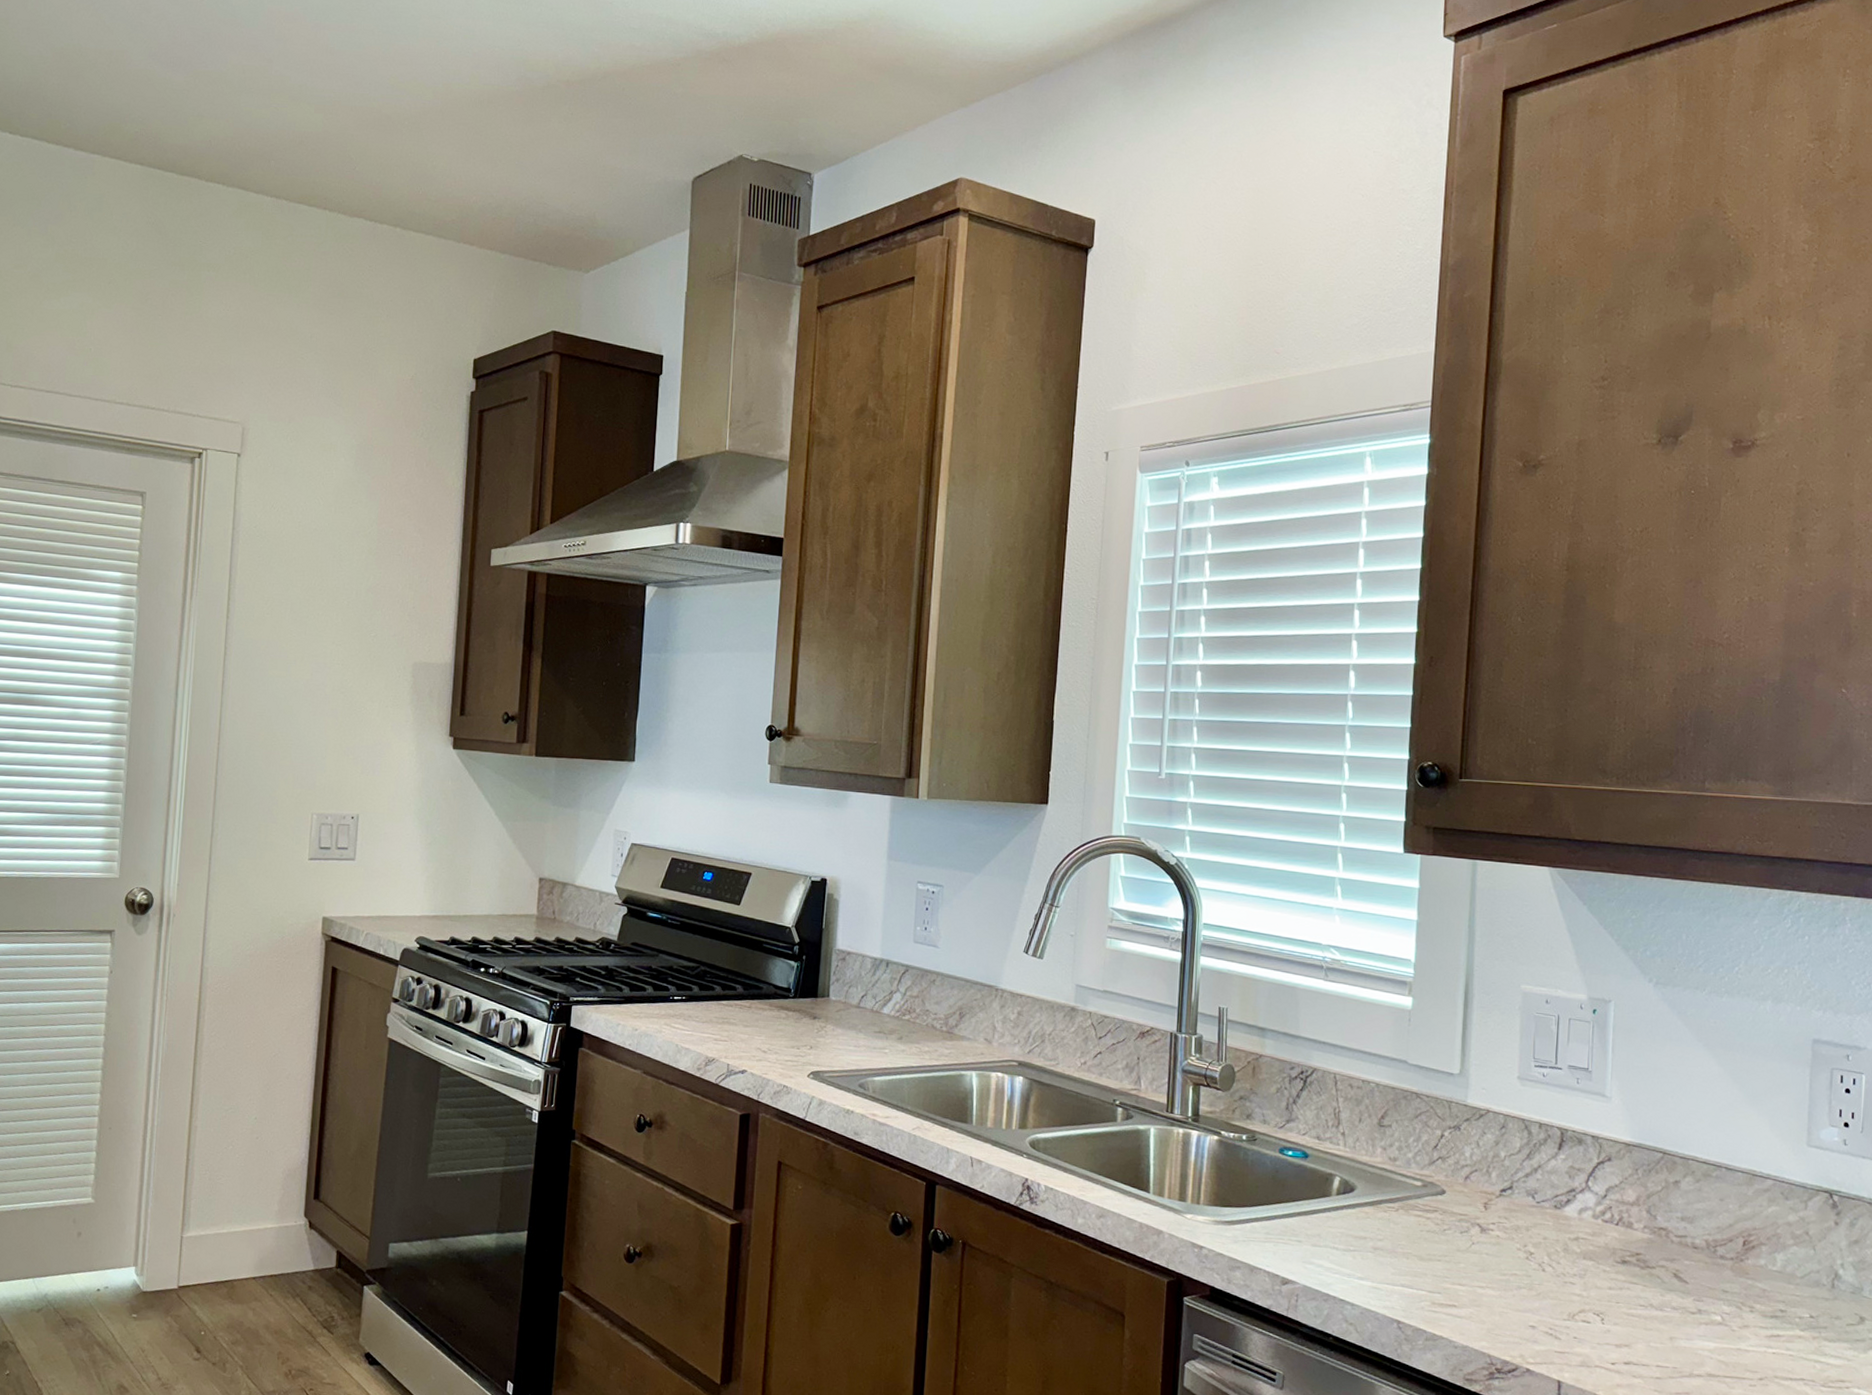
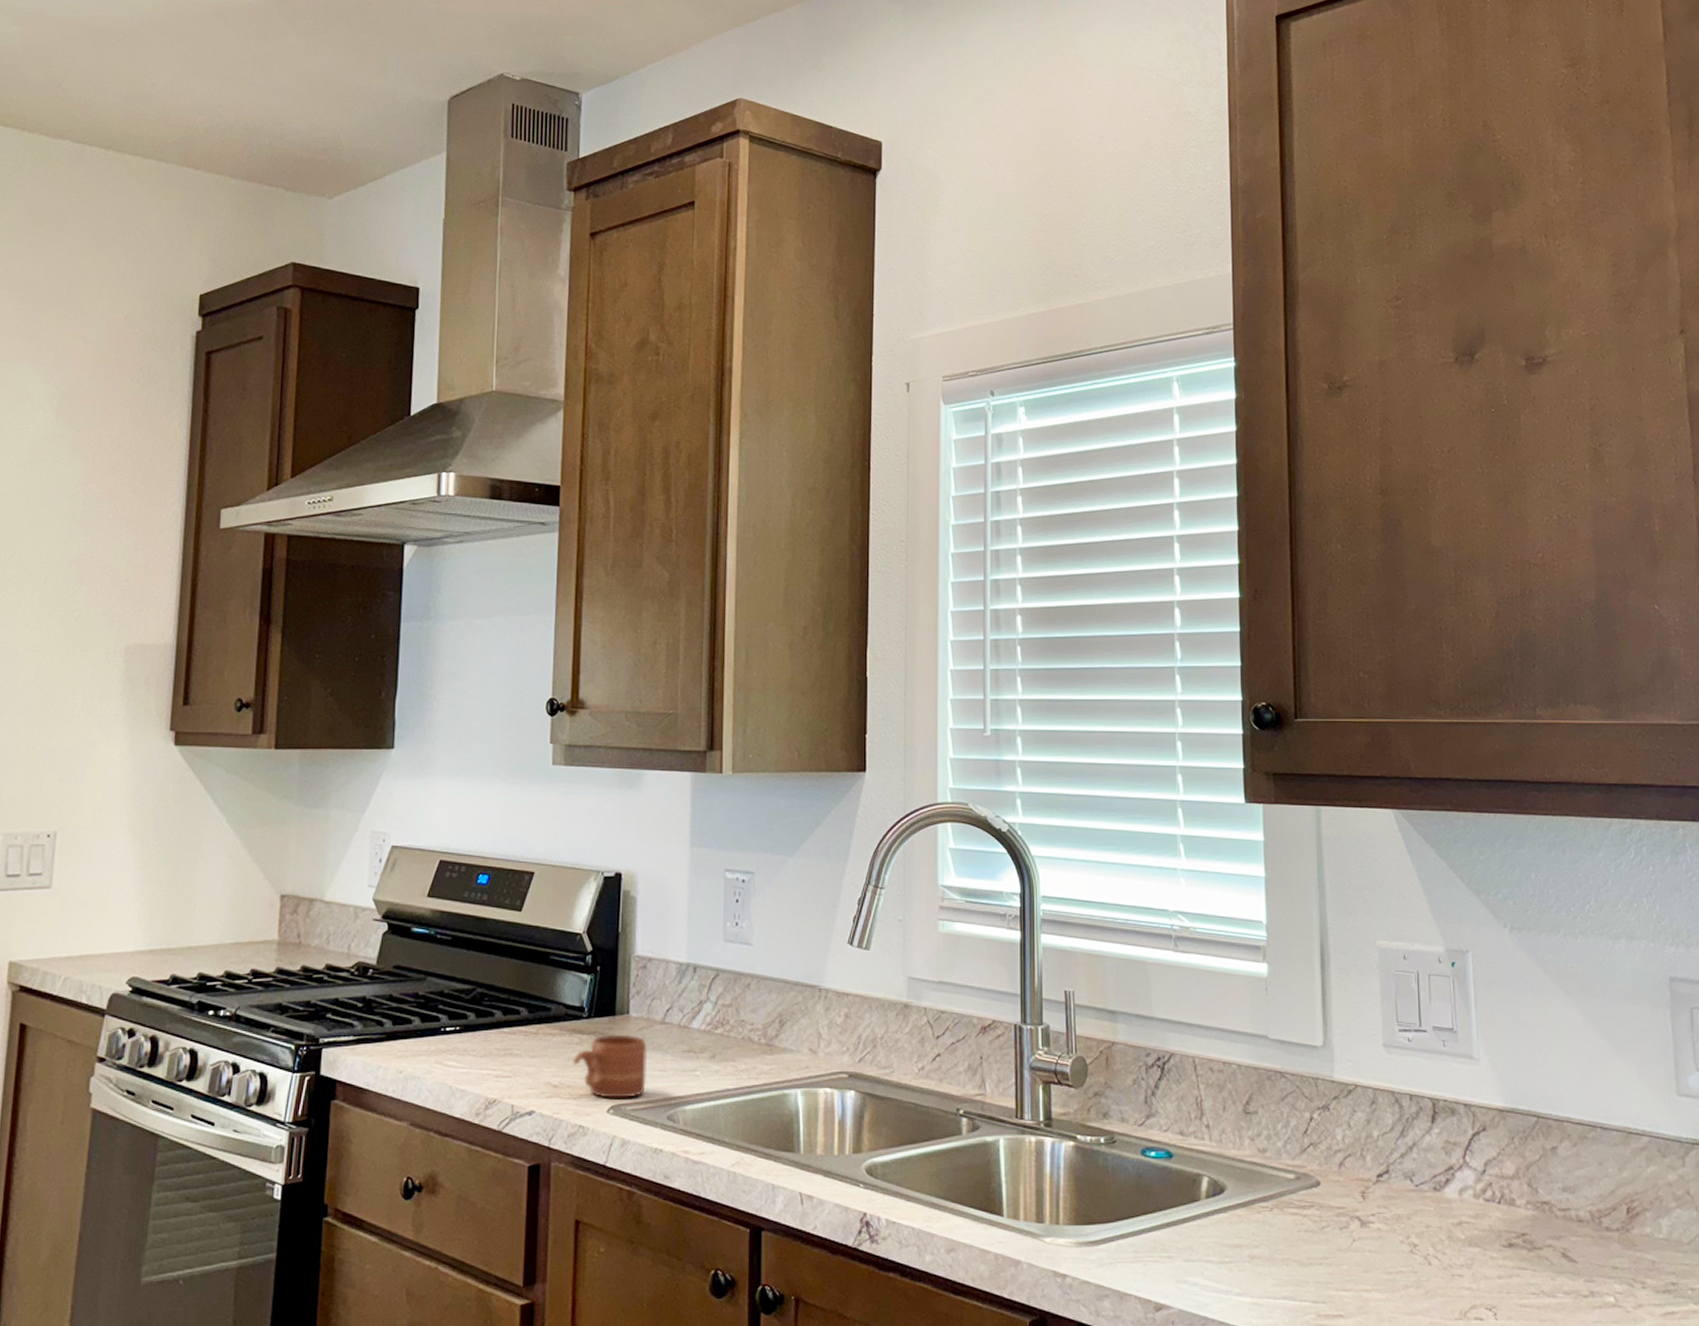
mug: none [780,1013,843,1067] -> present [573,1034,647,1098]

